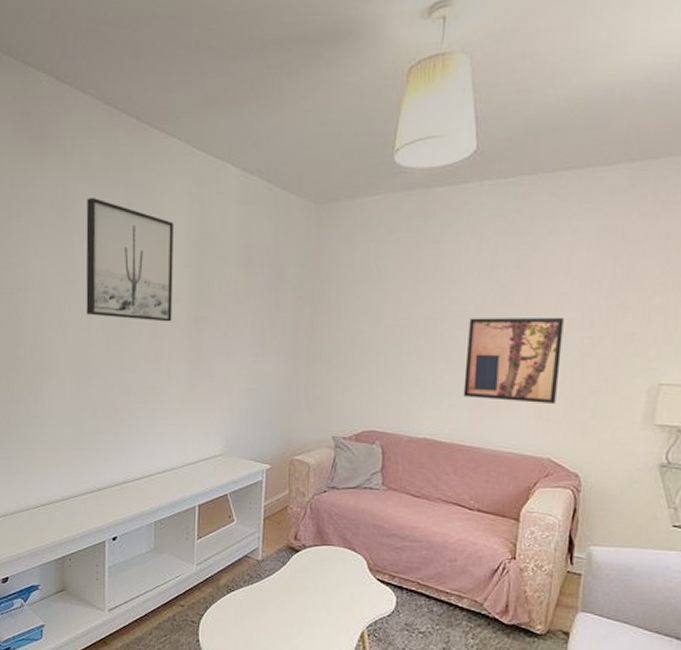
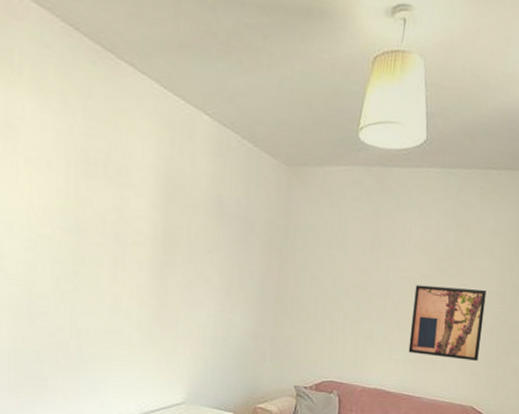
wall art: present [86,197,173,322] -> none [32,120,140,265]

